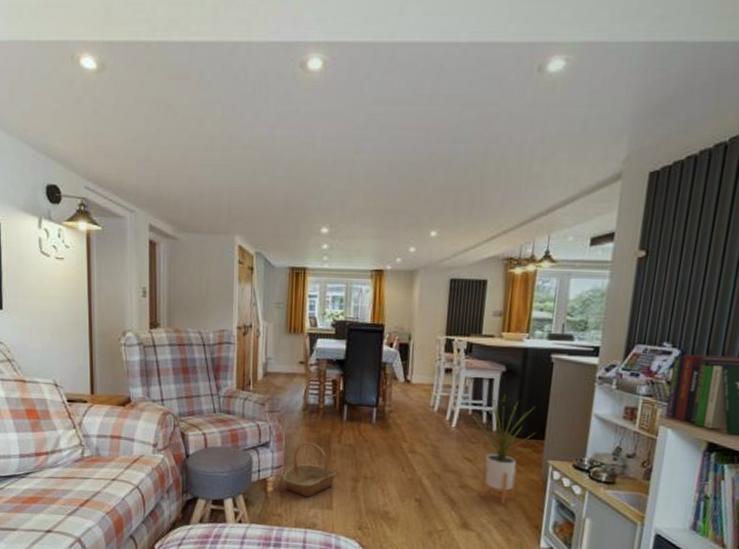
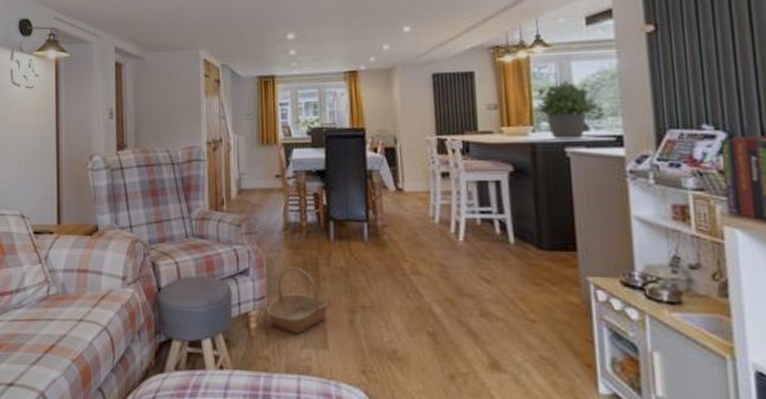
house plant: present [472,394,535,504] -> none [482,198,565,336]
potted plant: none [534,295,586,348] -> present [536,81,599,140]

